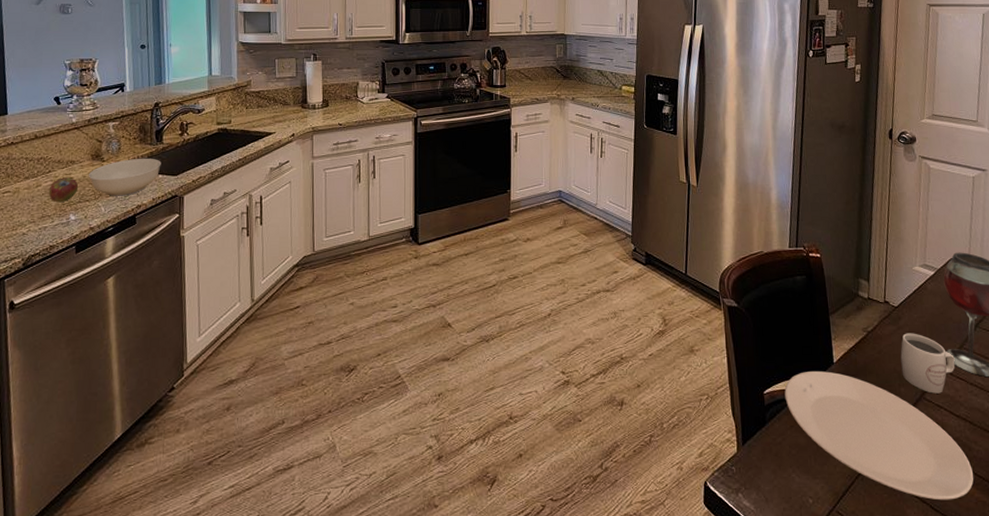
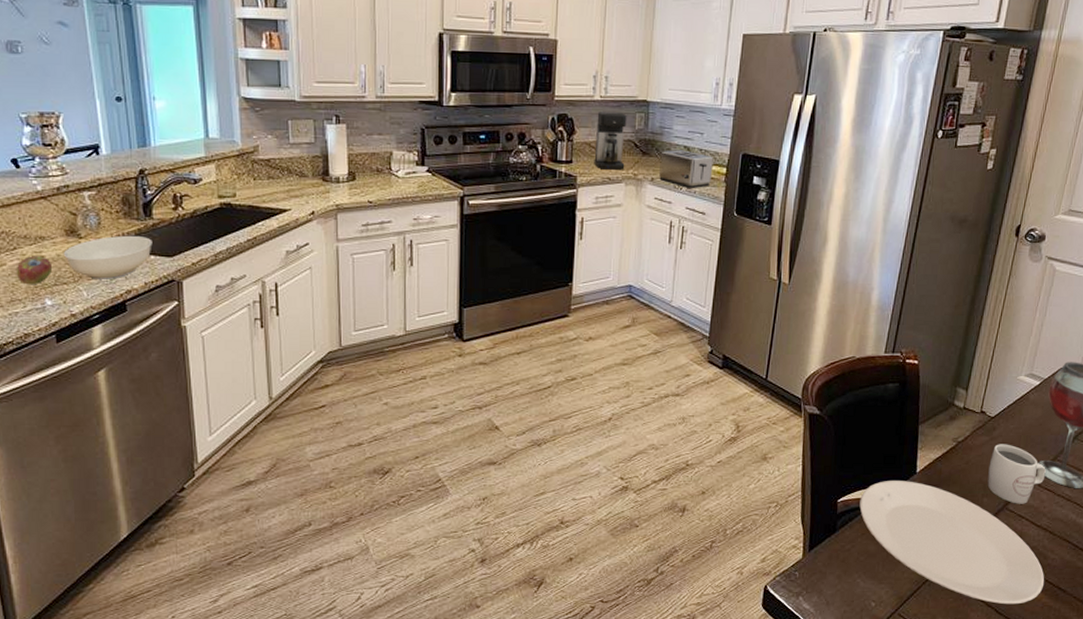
coffee maker: none [524,43,550,92] -> present [594,110,627,170]
toaster: none [578,73,623,106] -> present [659,150,713,189]

